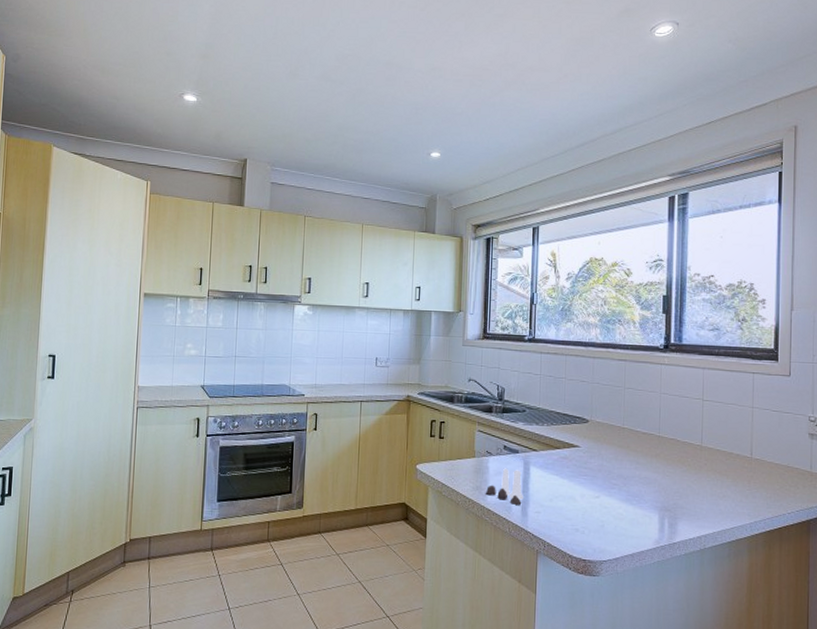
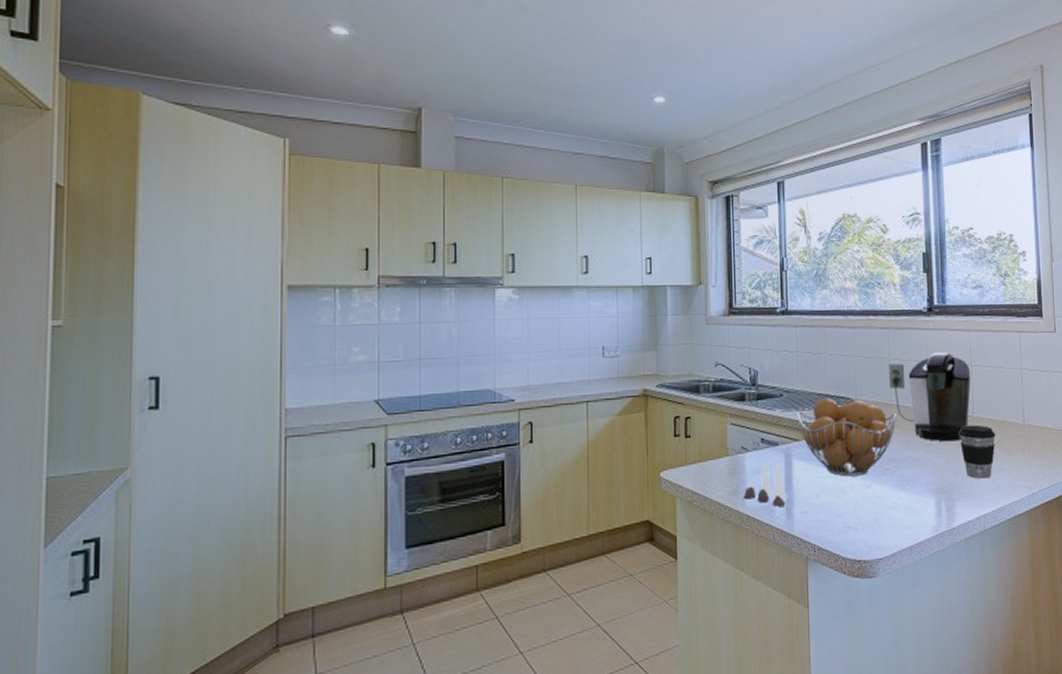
fruit basket: none [537,417,627,487] -> present [797,398,896,477]
coffee maker: none [623,386,702,466] -> present [889,352,971,442]
coffee cup: none [686,453,722,503] -> present [958,425,996,479]

